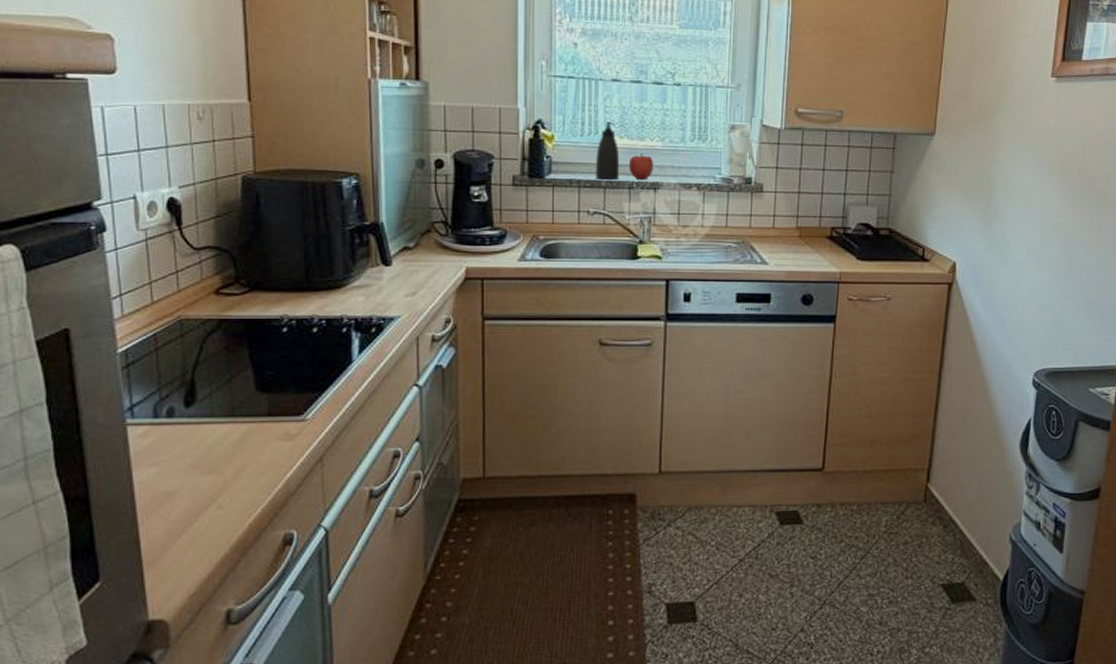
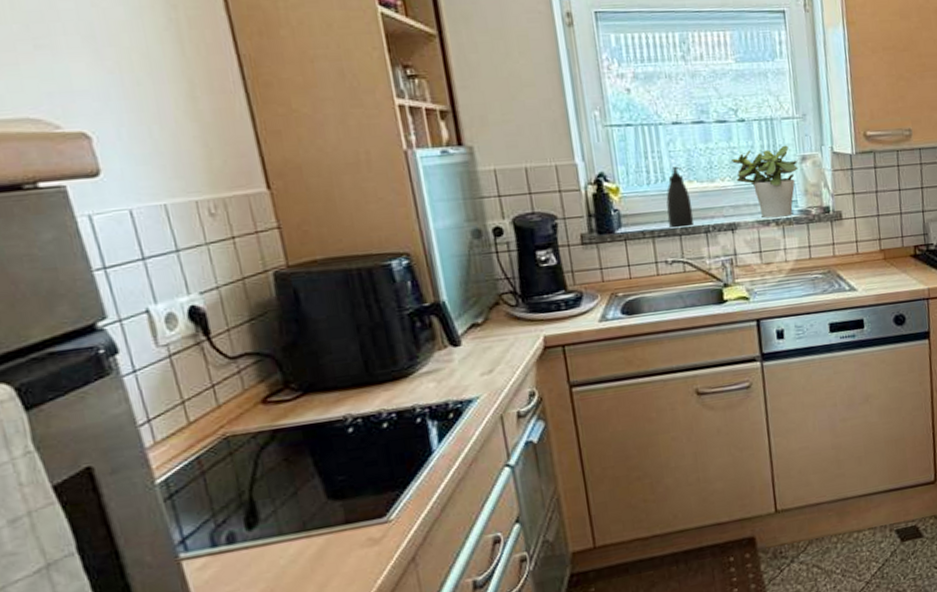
fruit: present [628,152,655,181] -> none [701,194,729,224]
potted plant: none [663,113,726,182] -> present [732,145,798,219]

